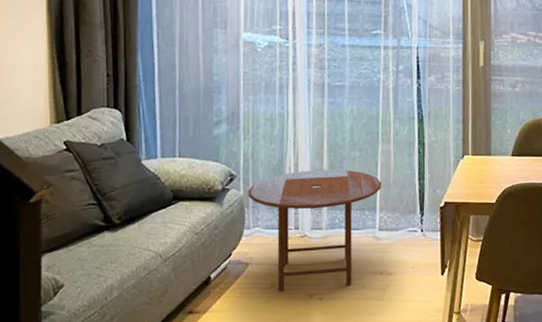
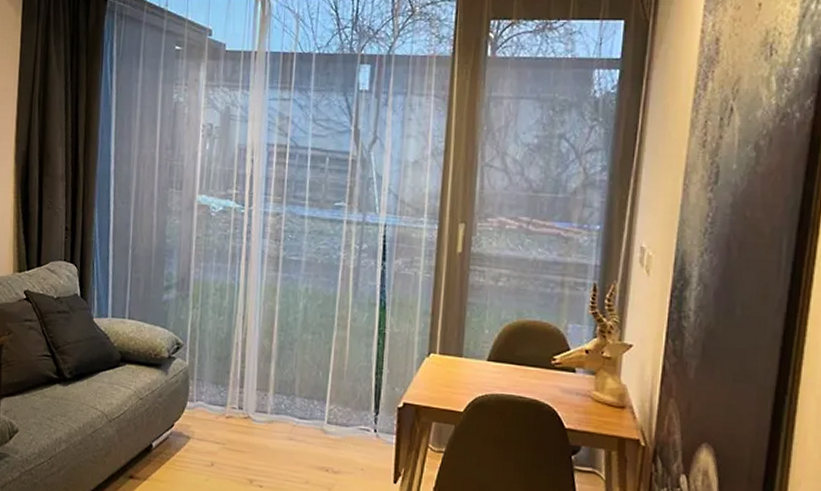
side table: present [248,169,381,291] -> none [193,348,334,477]

